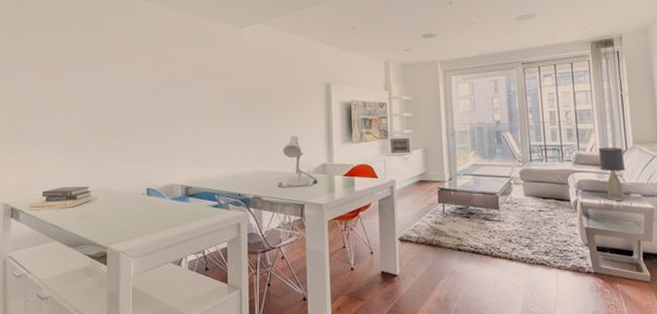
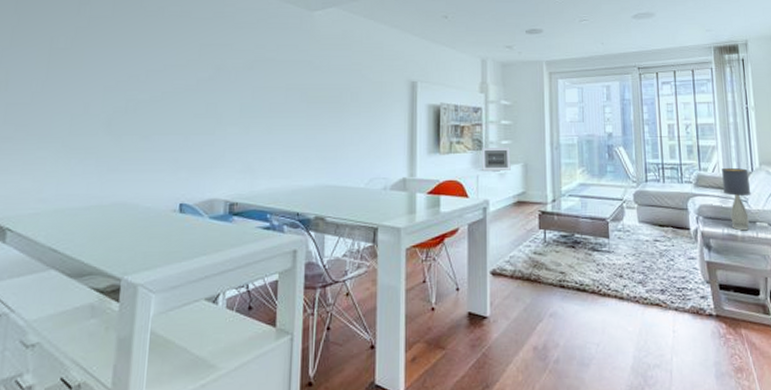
books: present [28,186,92,211] -> none [18,199,107,229]
desk lamp: present [278,135,317,188] -> none [347,142,395,207]

